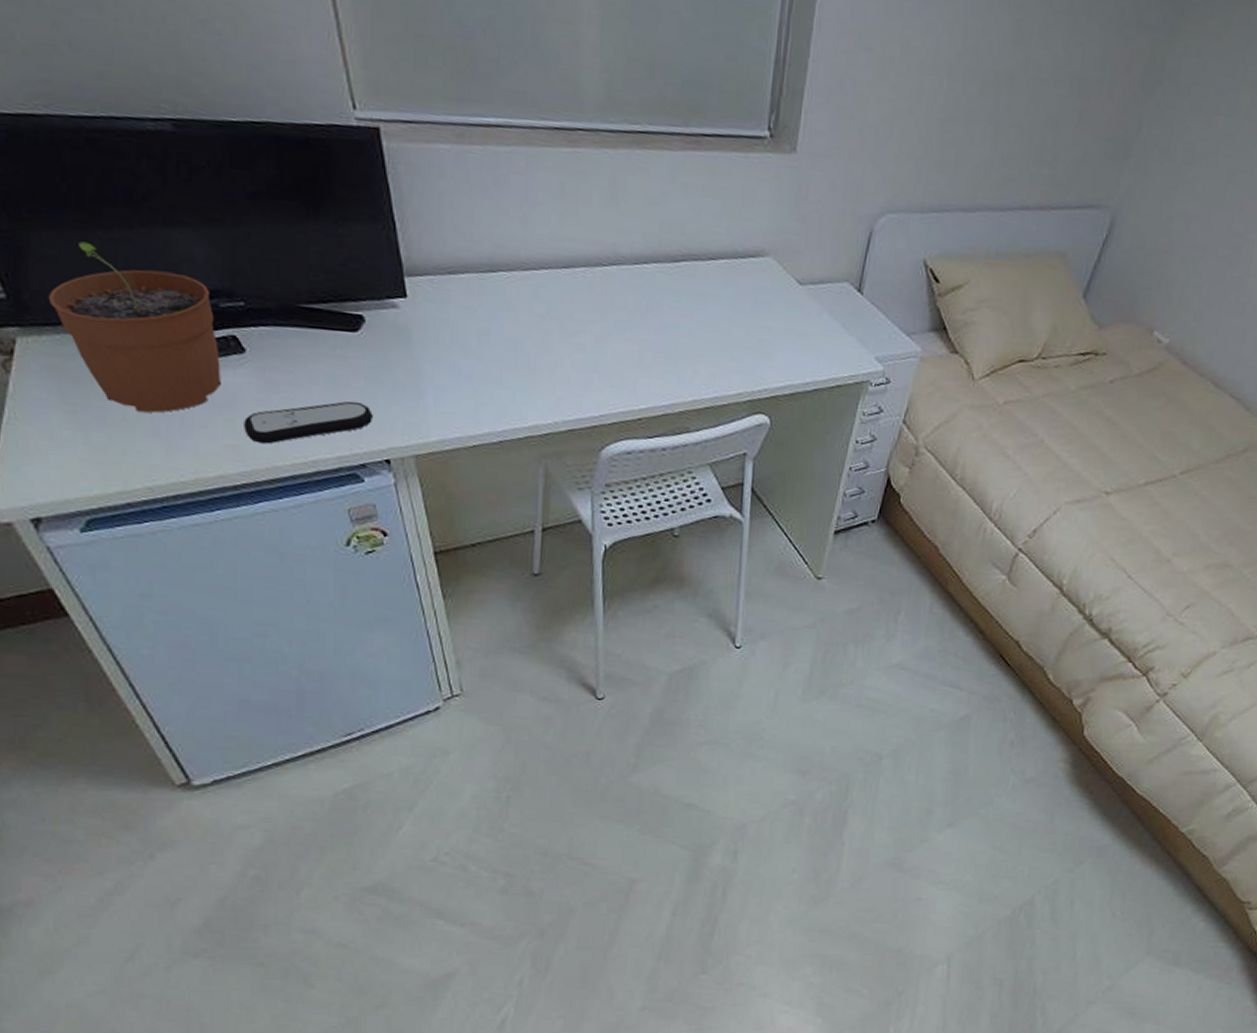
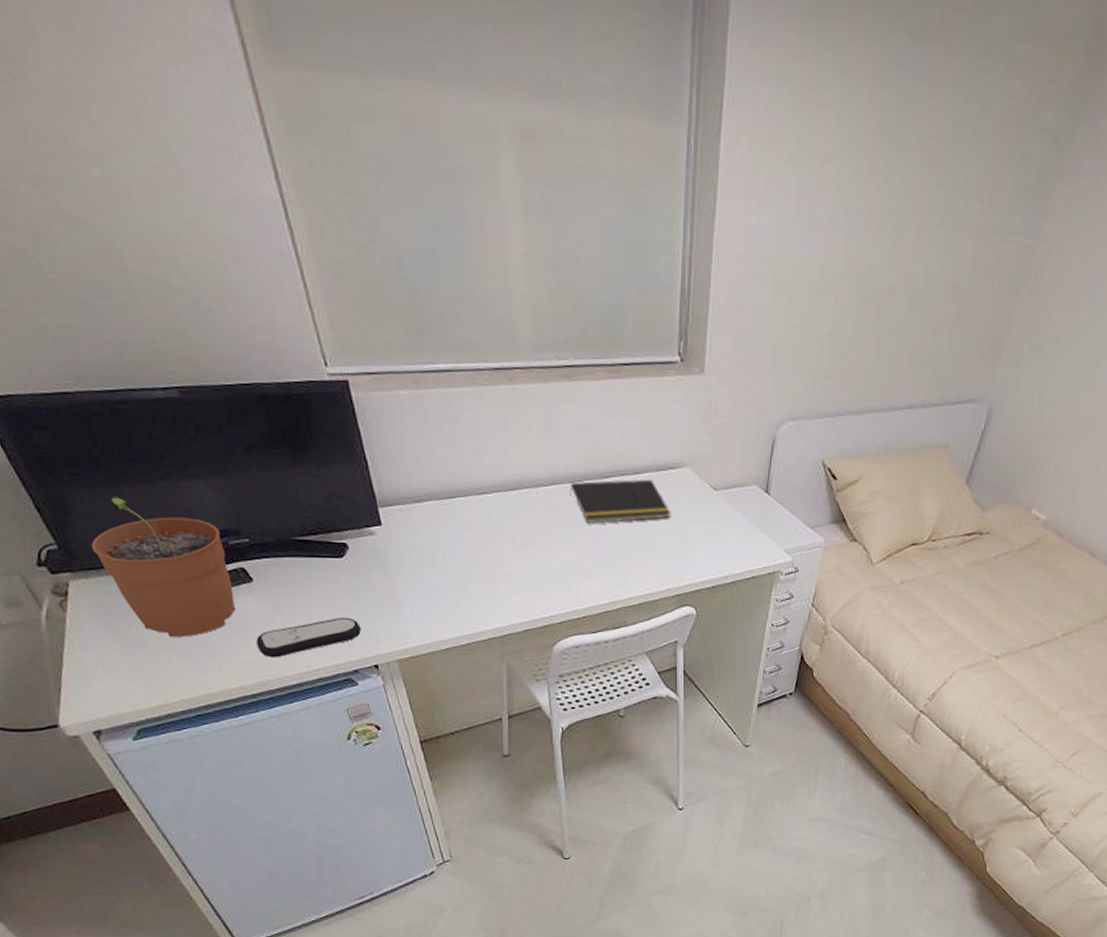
notepad: none [633,263,749,313] -> present [570,479,671,523]

